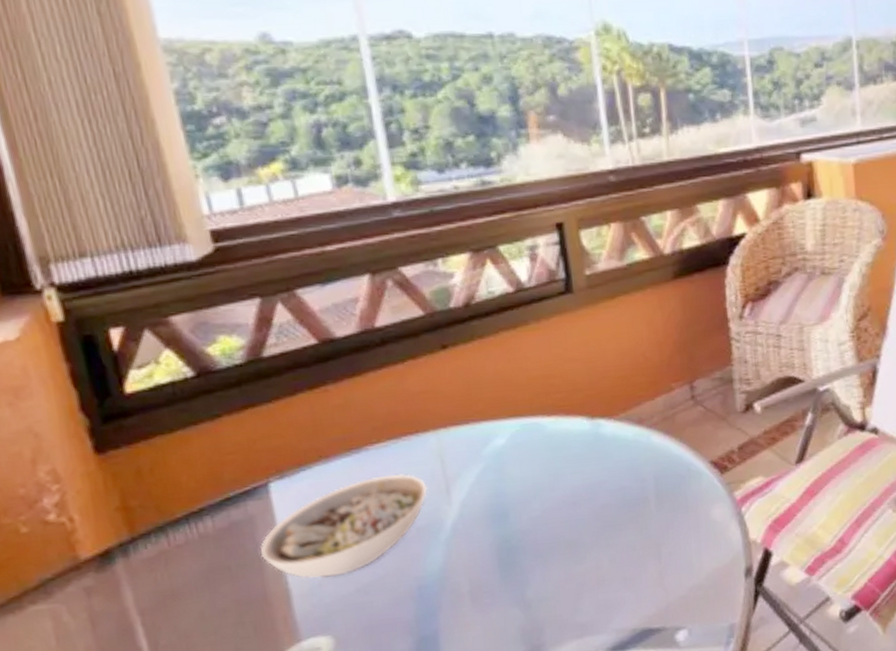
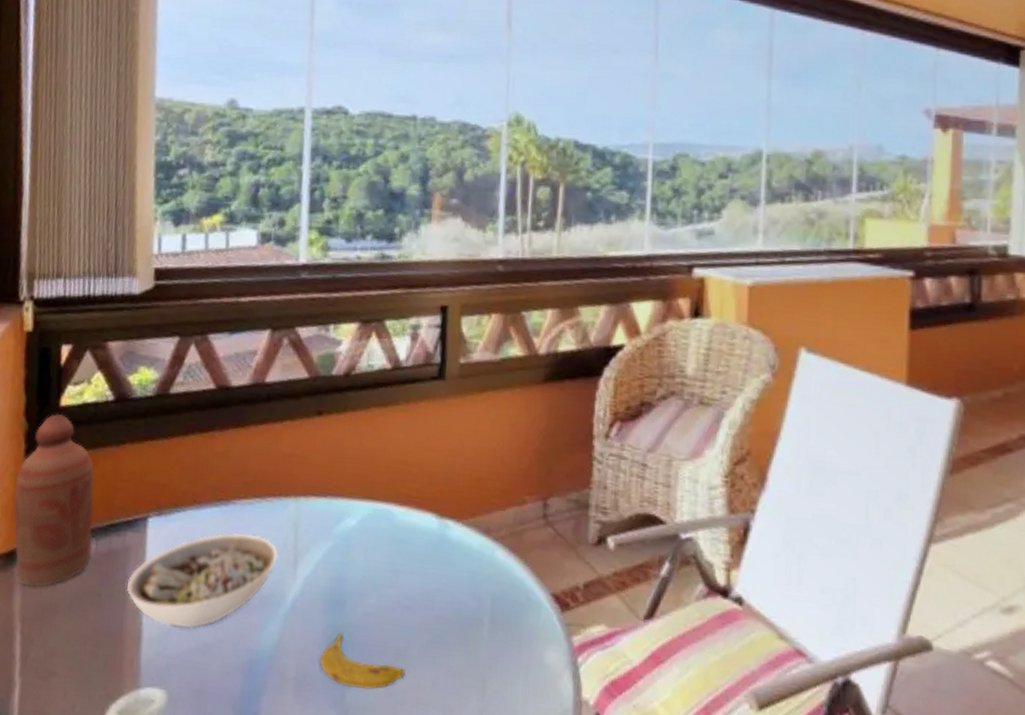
bottle: none [90,400,209,580] -> present [13,413,95,587]
fruit: none [492,541,582,586] -> present [320,633,405,691]

